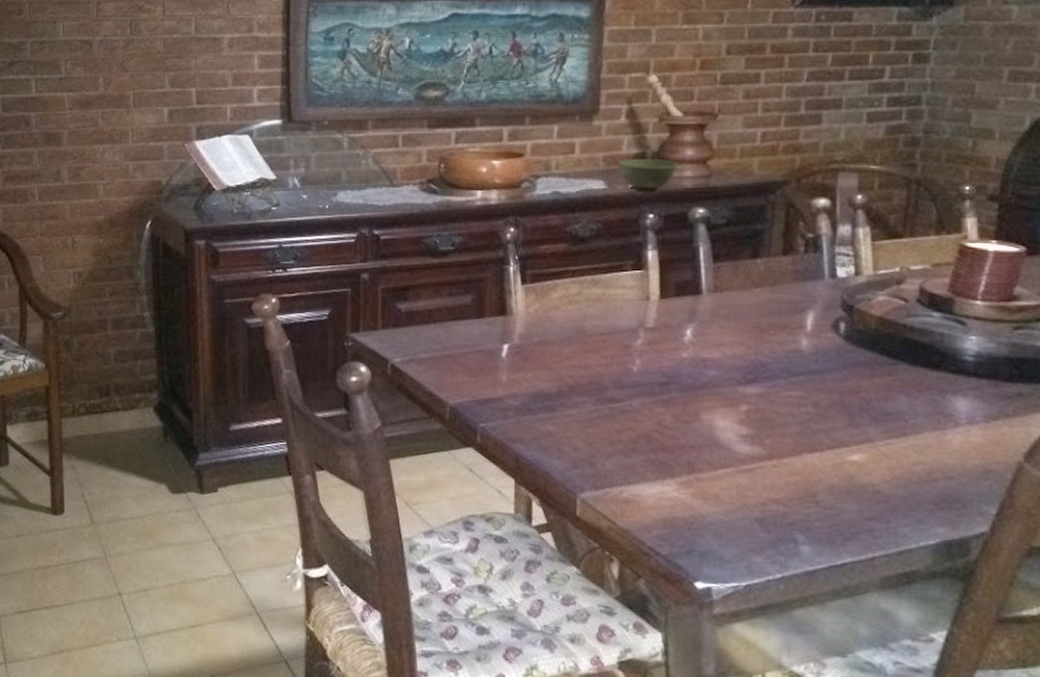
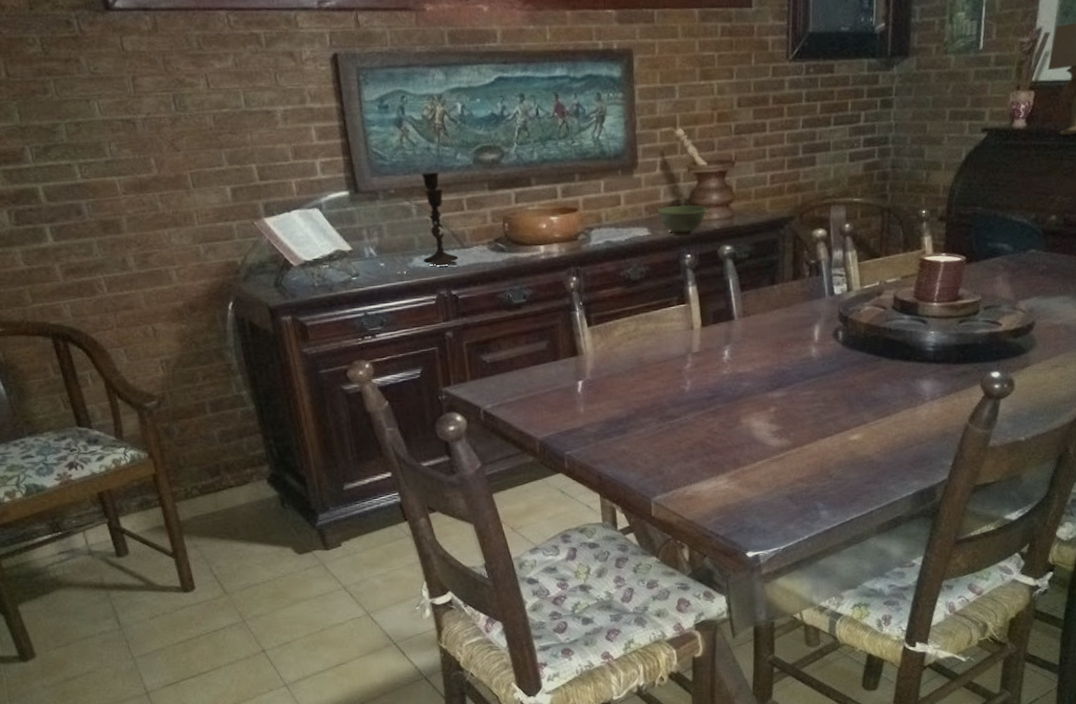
candlestick: none [349,106,385,204] -> present [421,172,458,267]

